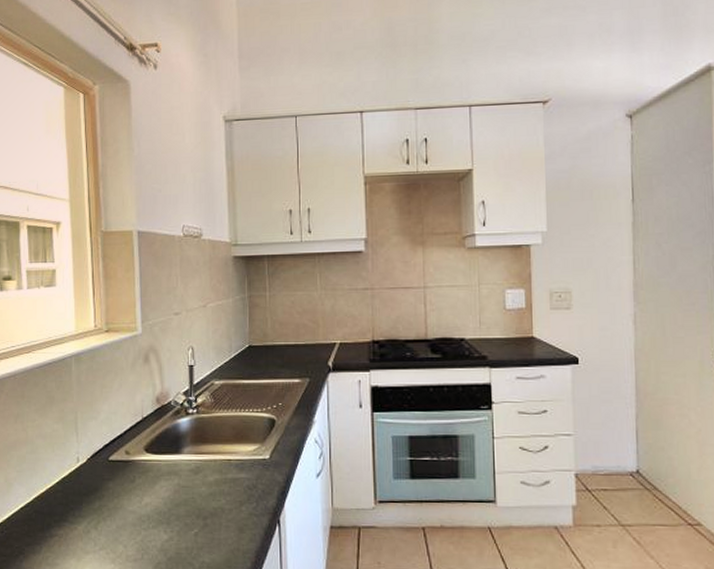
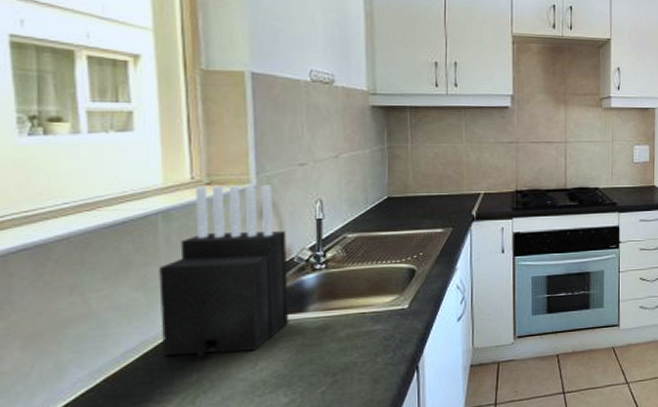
knife block: none [72,333,168,489] -> present [159,185,289,360]

